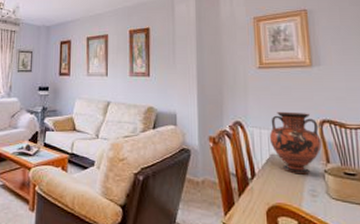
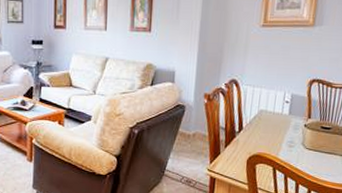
vase: present [269,111,322,175] -> none [260,70,308,128]

